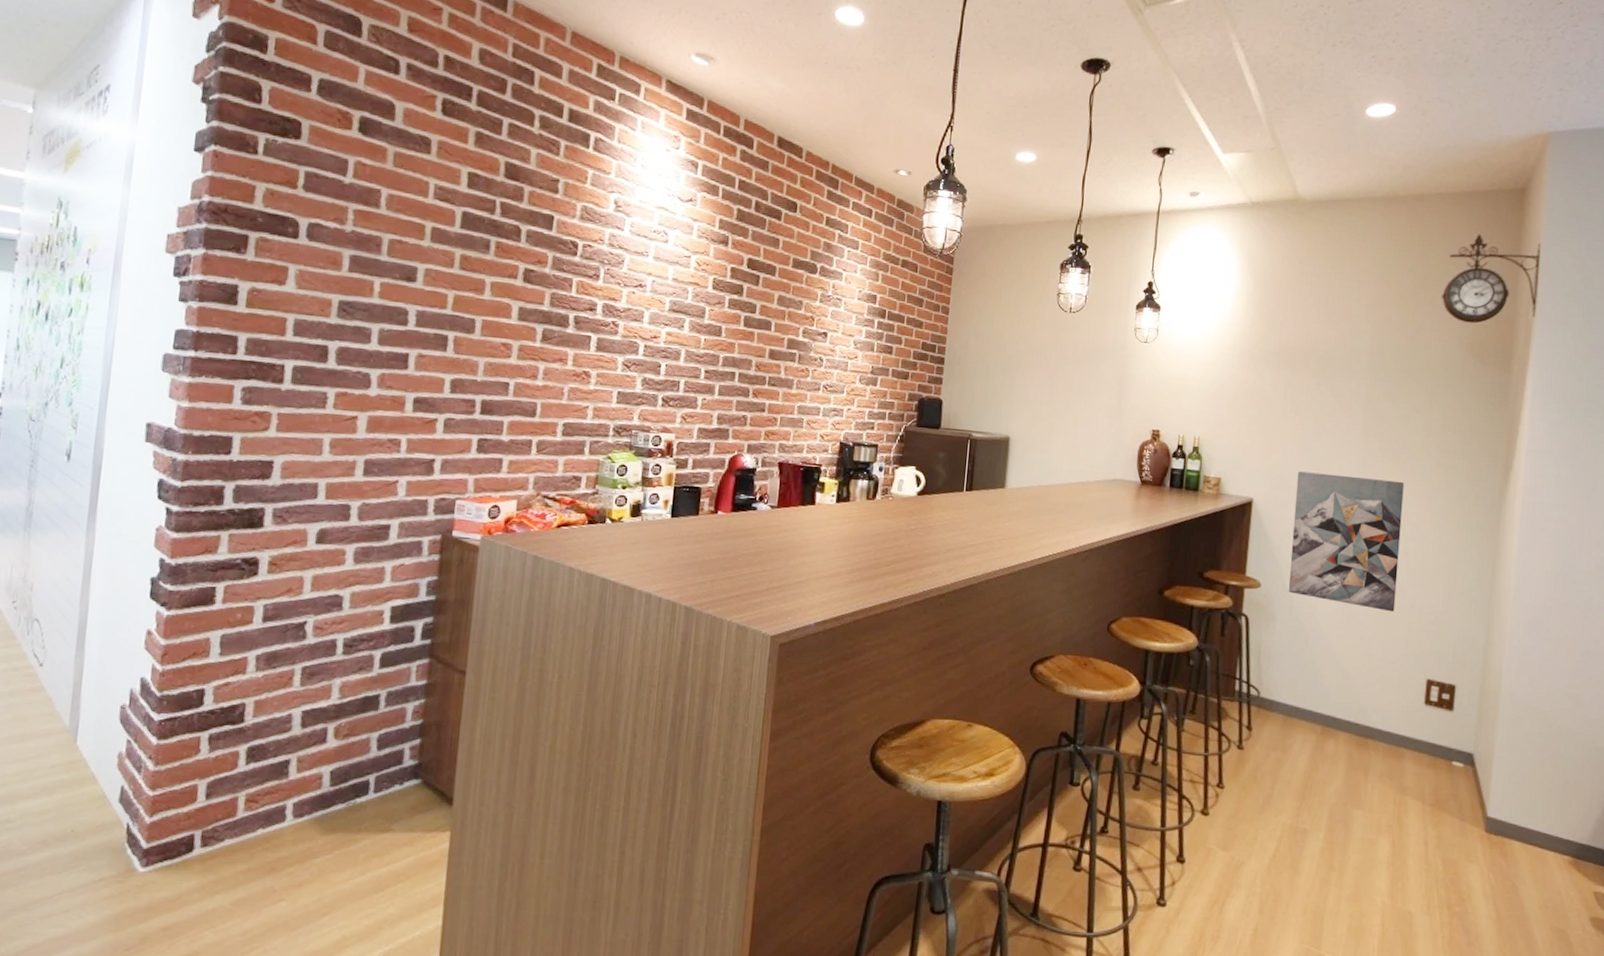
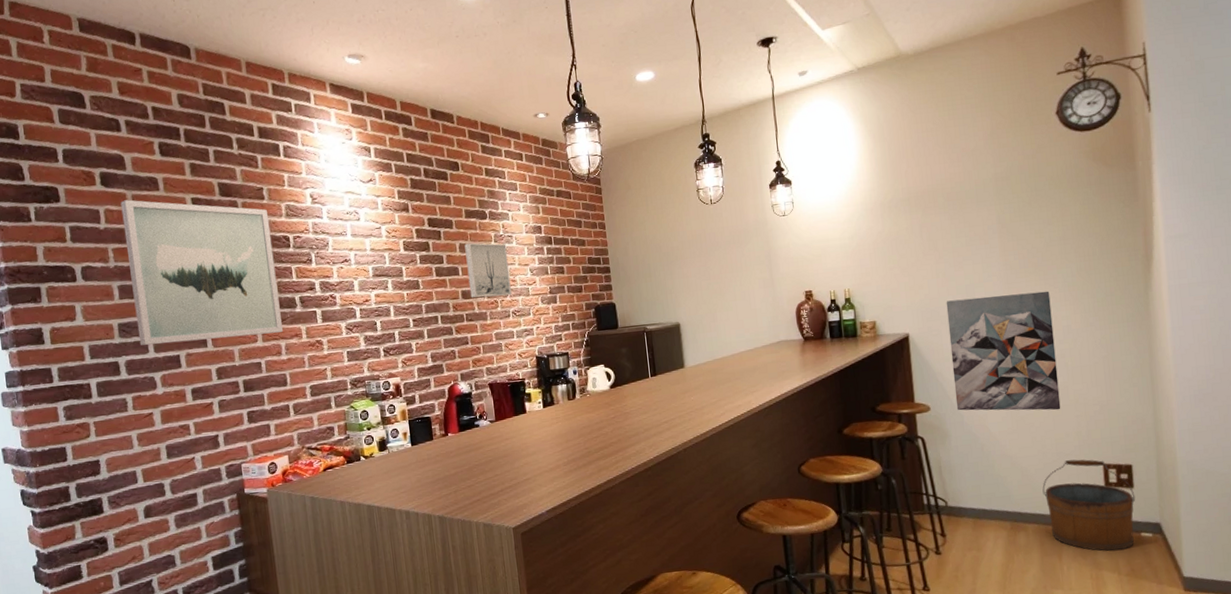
wall art: none [361,155,558,352] -> present [120,200,283,345]
wall art: none [779,296,833,367] -> present [464,242,512,298]
bucket: none [1360,668,1453,777] -> present [1042,459,1136,551]

